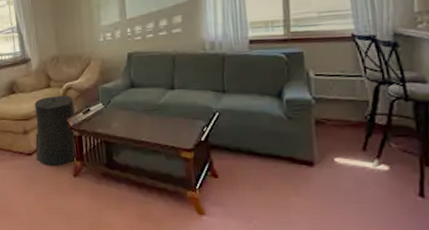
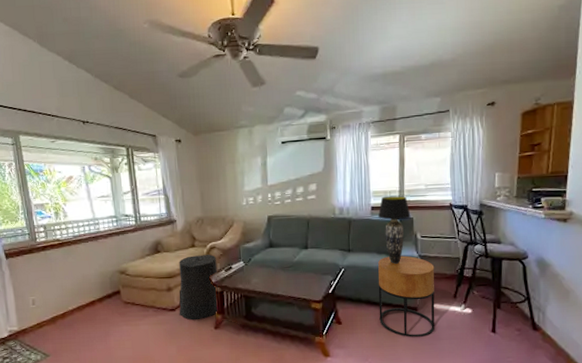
table lamp: none [257,26,300,108] -> present [377,195,411,264]
side table: none [260,98,338,197] -> present [378,255,435,337]

